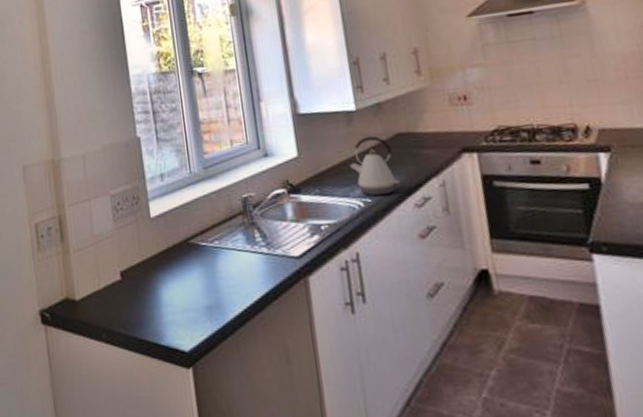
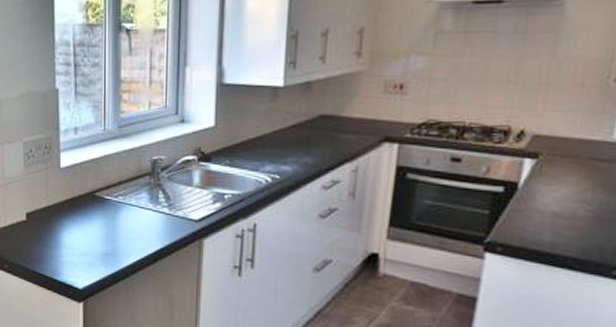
kettle: present [350,135,400,196] -> none [265,114,312,174]

